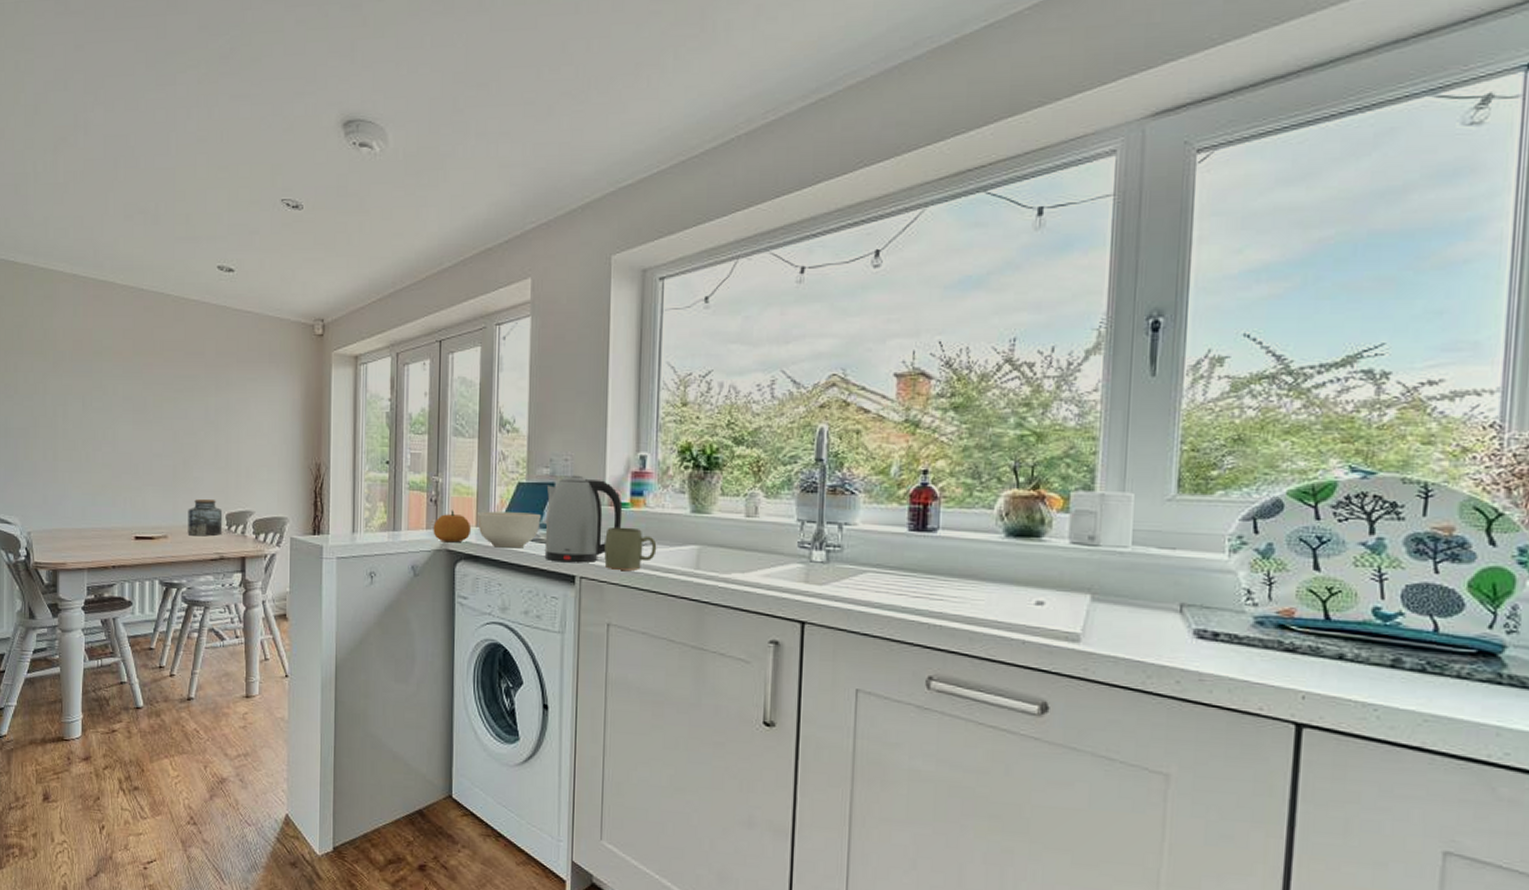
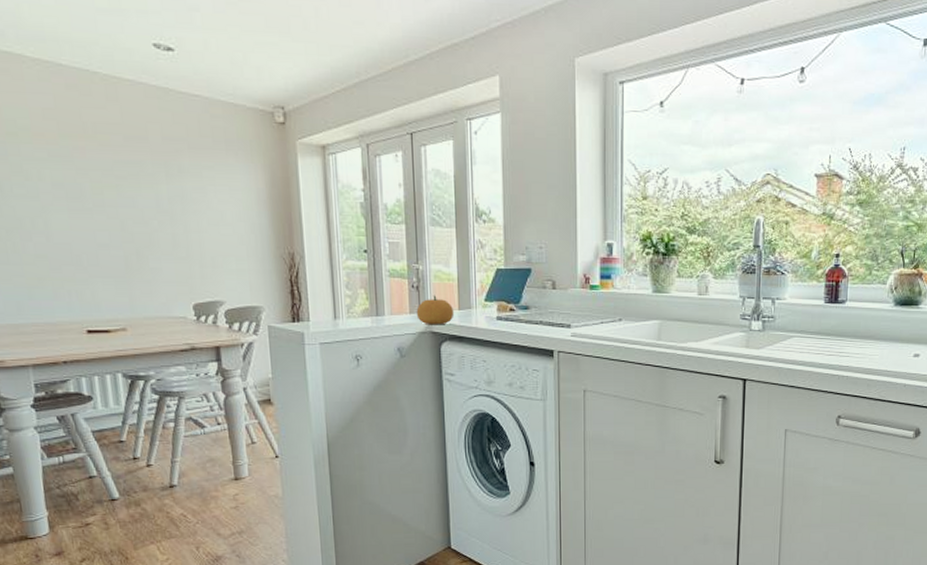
jar: present [187,499,223,537] -> none [147,290,191,328]
bowl: present [477,511,541,549] -> none [460,295,520,328]
kettle: present [544,475,623,563] -> none [523,261,594,339]
mug: present [604,526,657,572] -> none [579,306,624,345]

